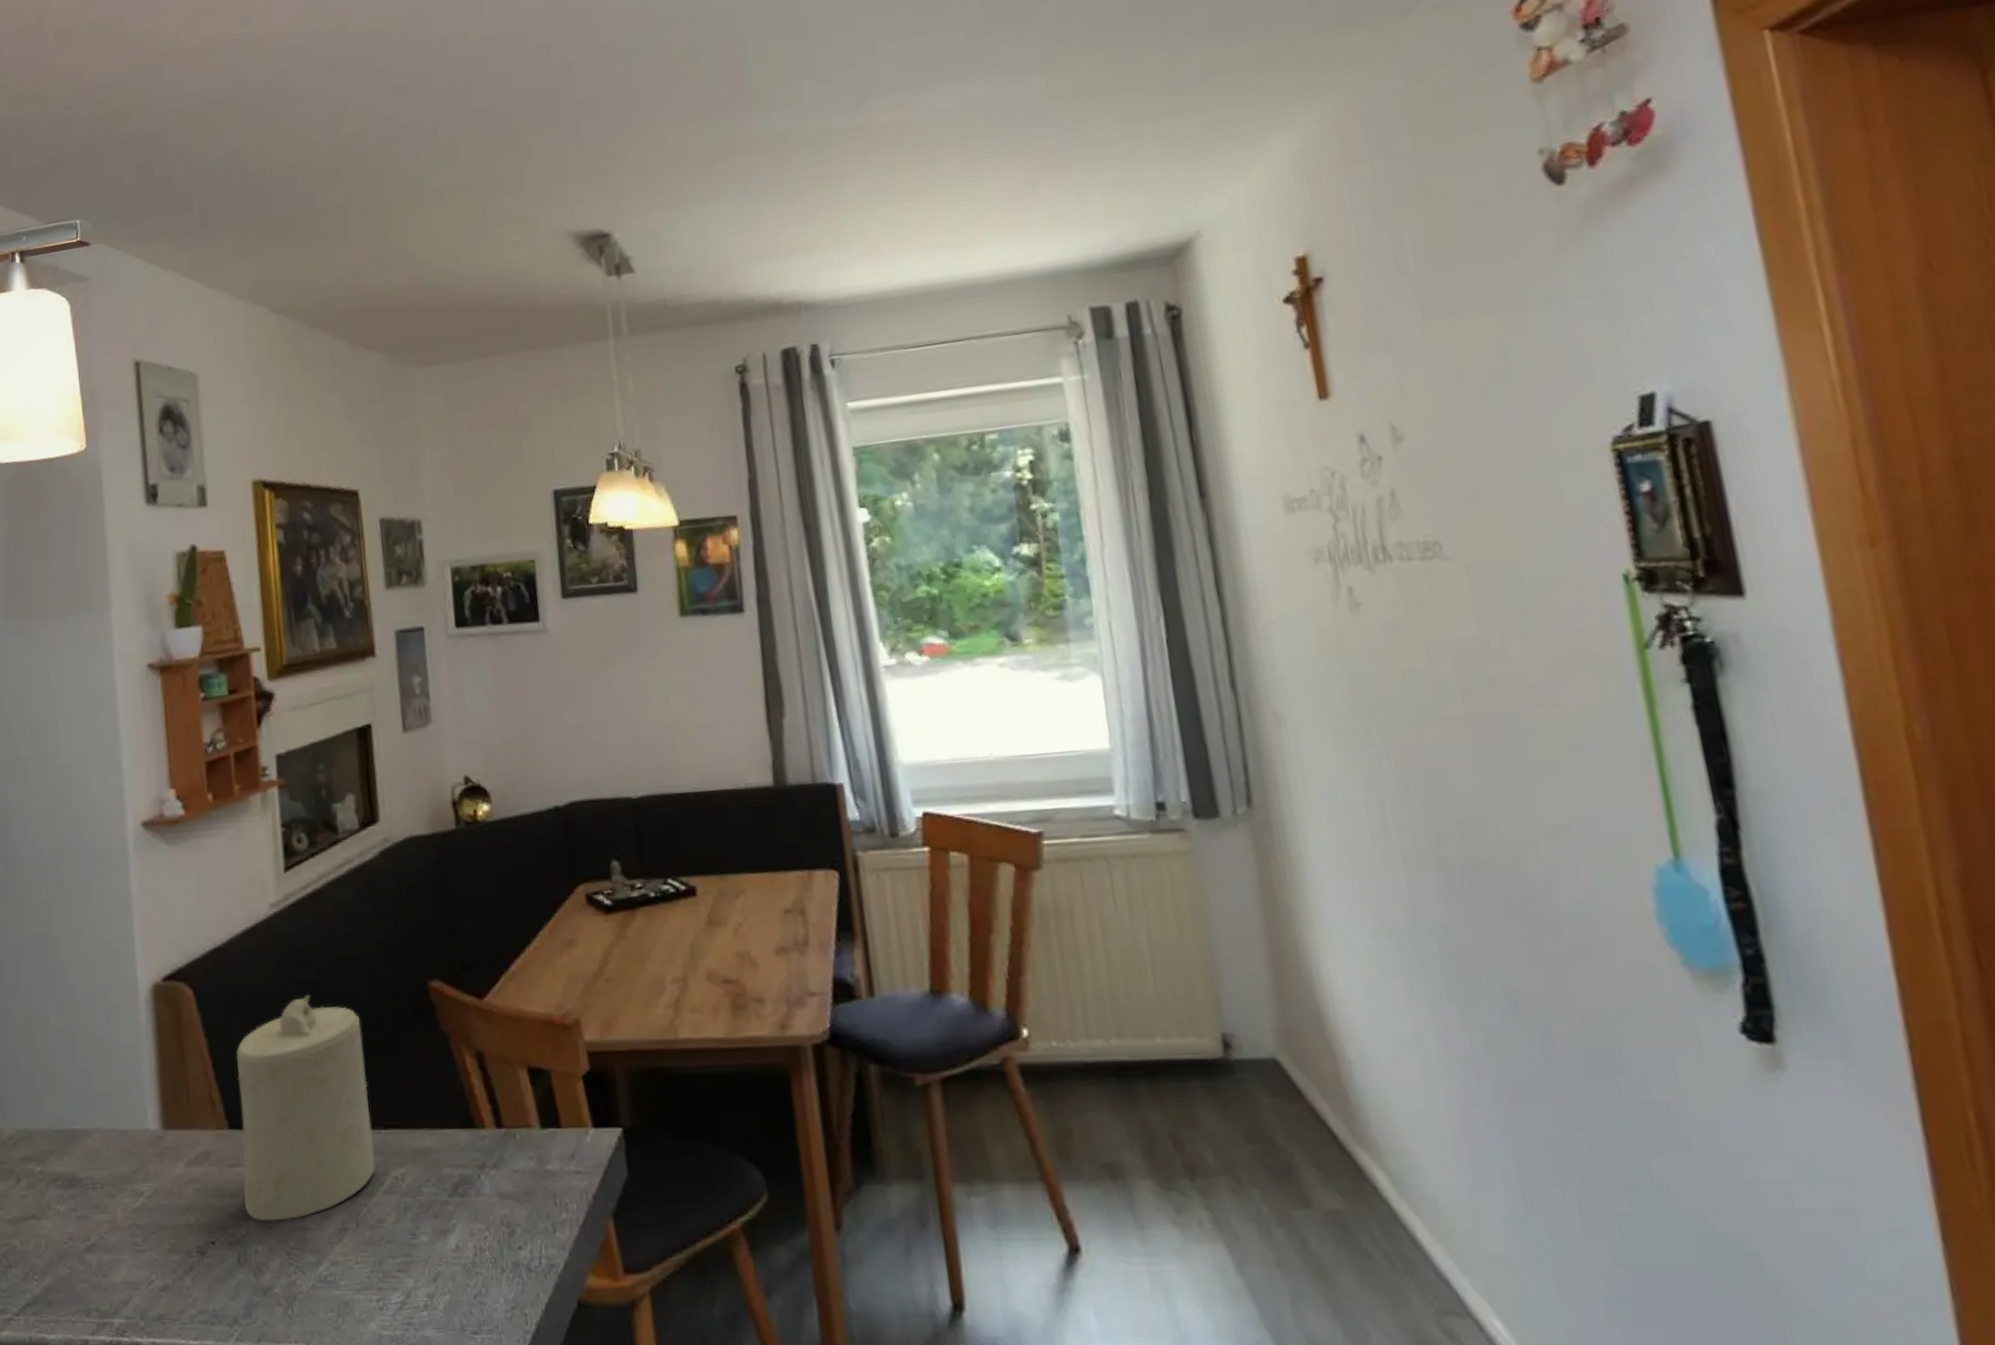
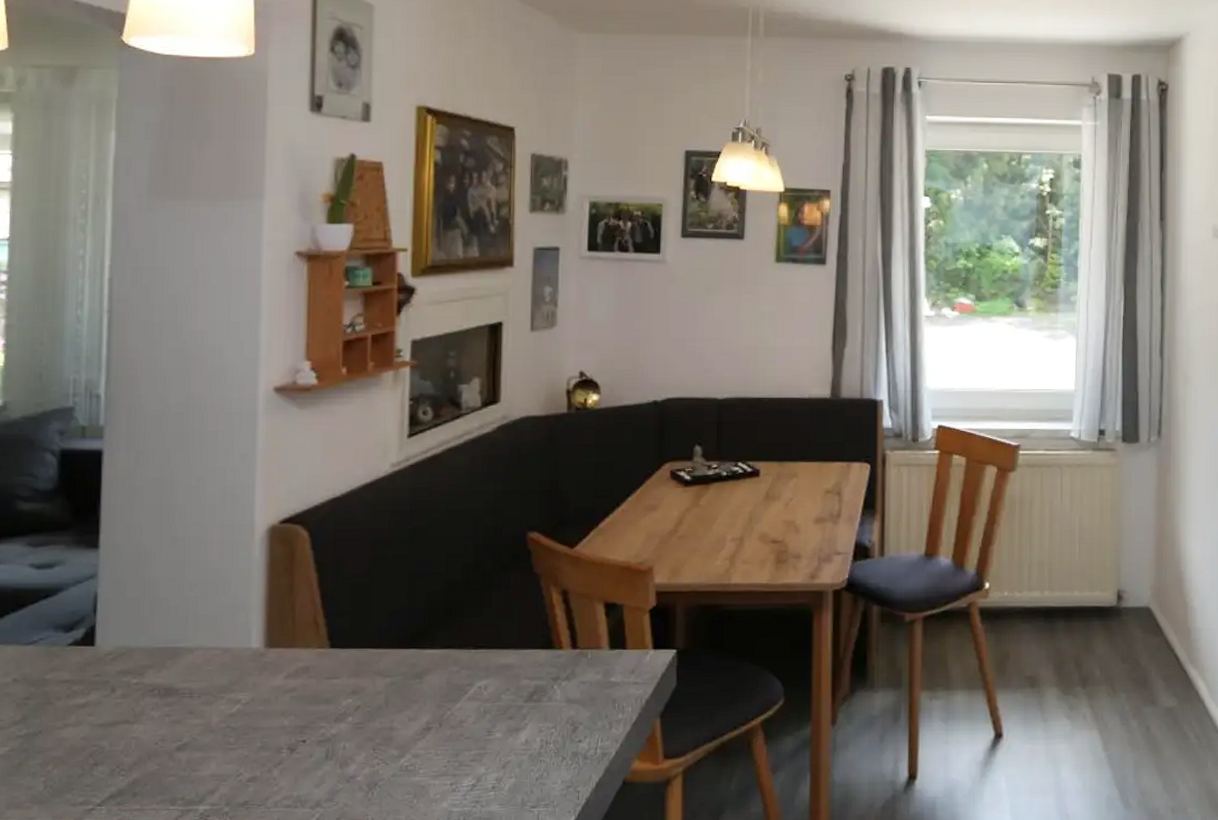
candle: present [236,994,376,1222] -> none [337,539,464,723]

